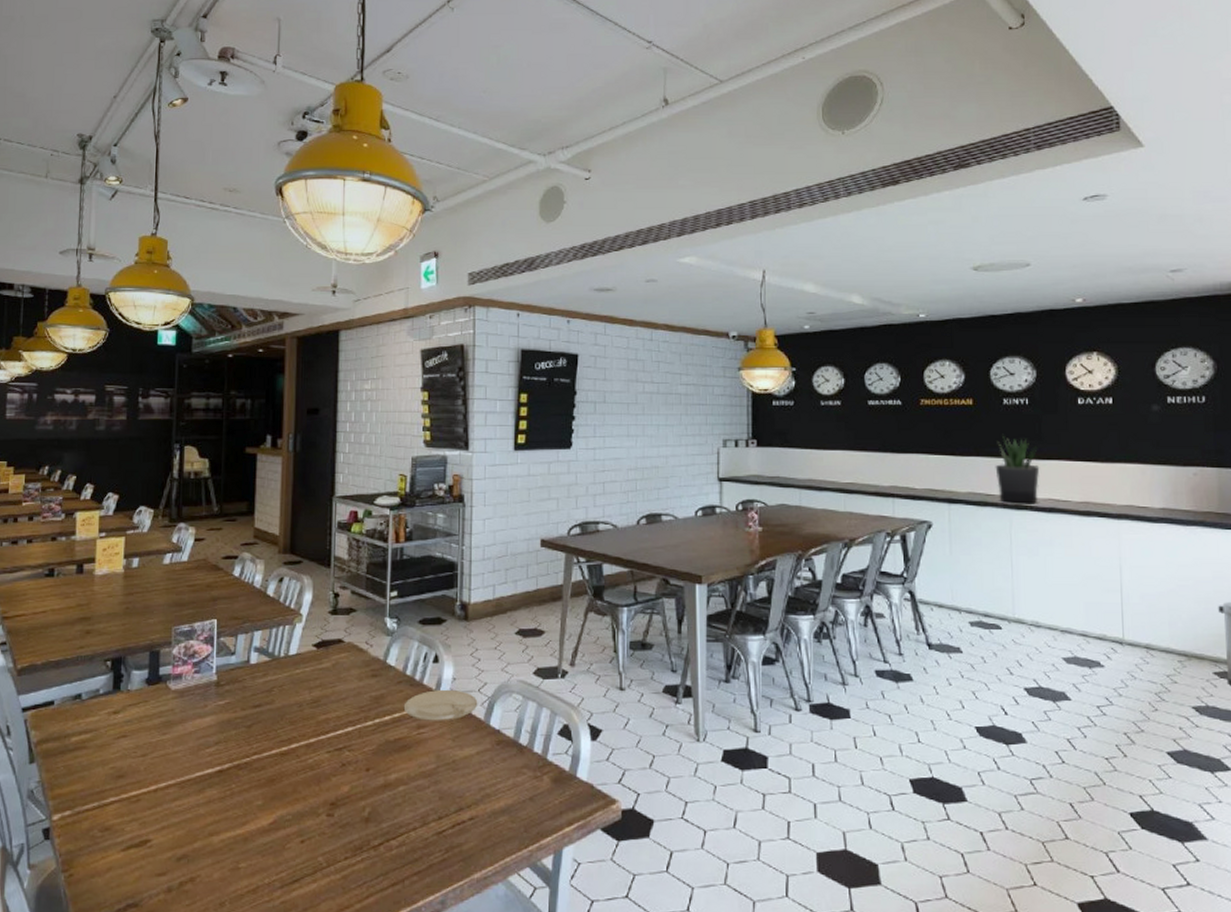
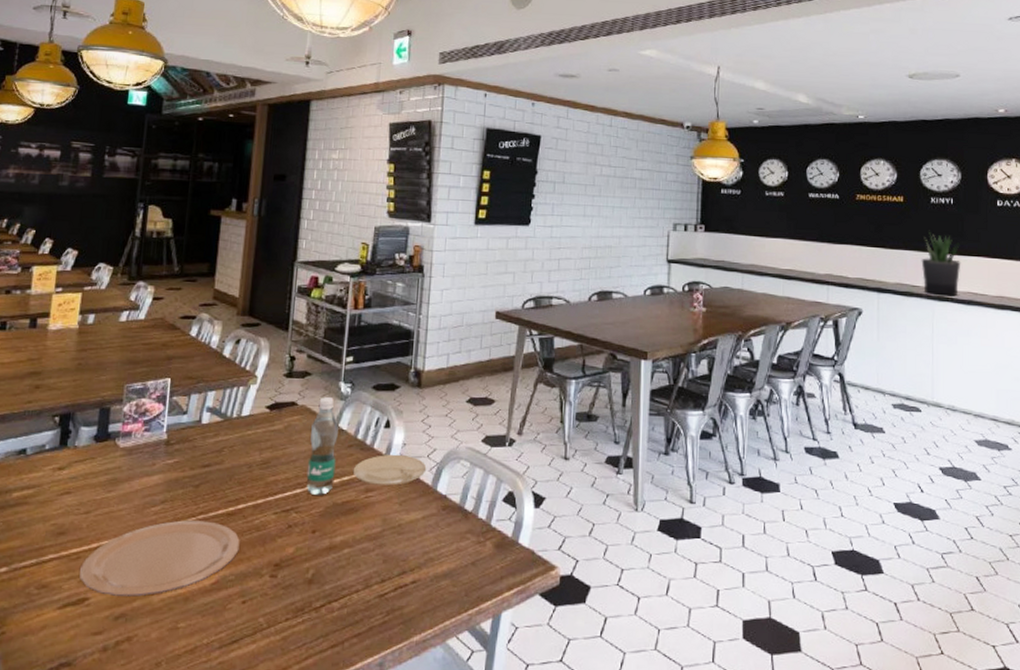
plate: none [140,761,295,838] -> present [79,520,240,597]
bottle: none [357,632,387,733] -> present [306,396,339,495]

